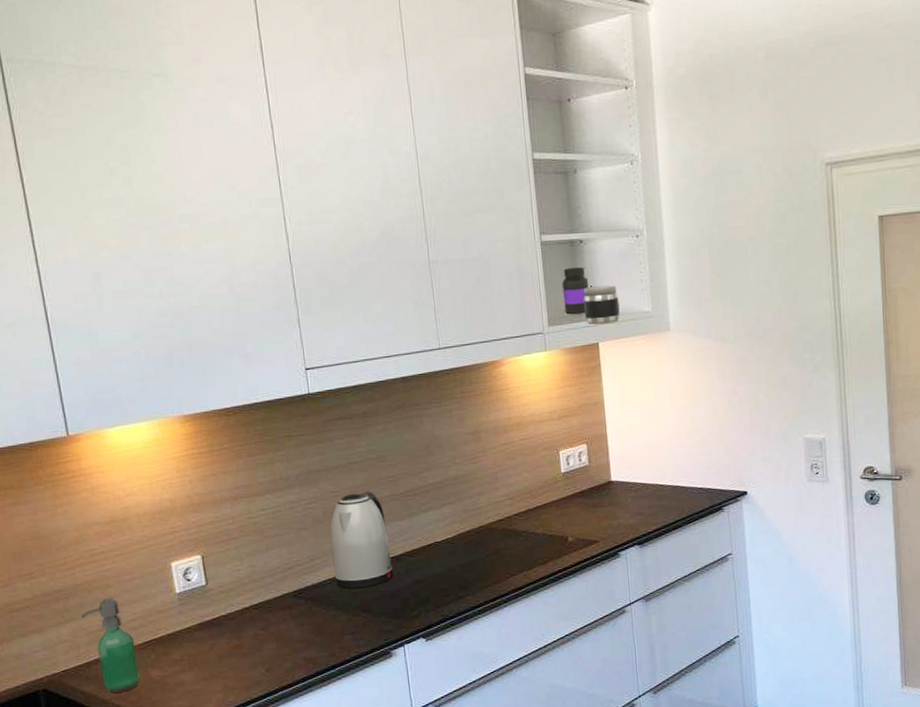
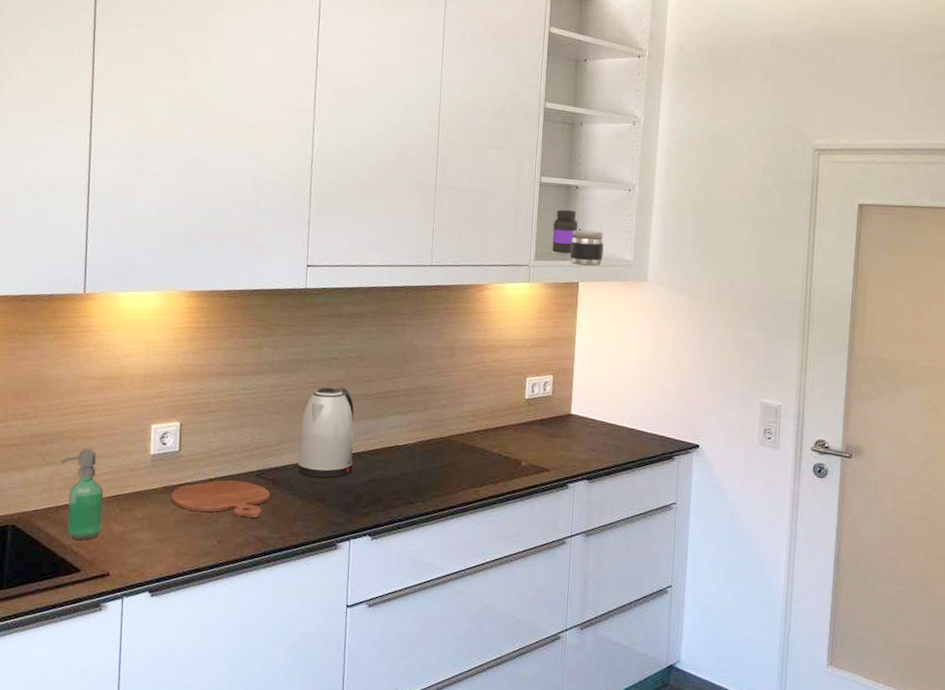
cutting board: none [206,604,313,644] -> present [170,480,271,518]

